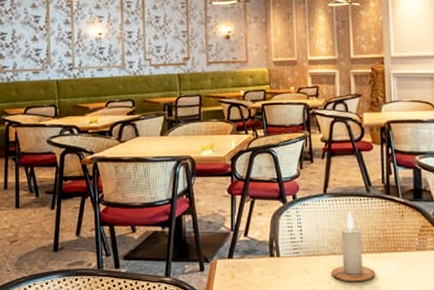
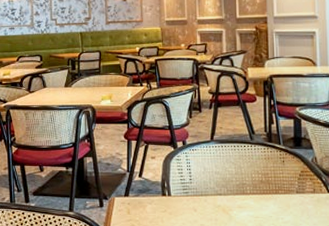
candle: present [330,212,376,282] -> none [217,157,258,220]

